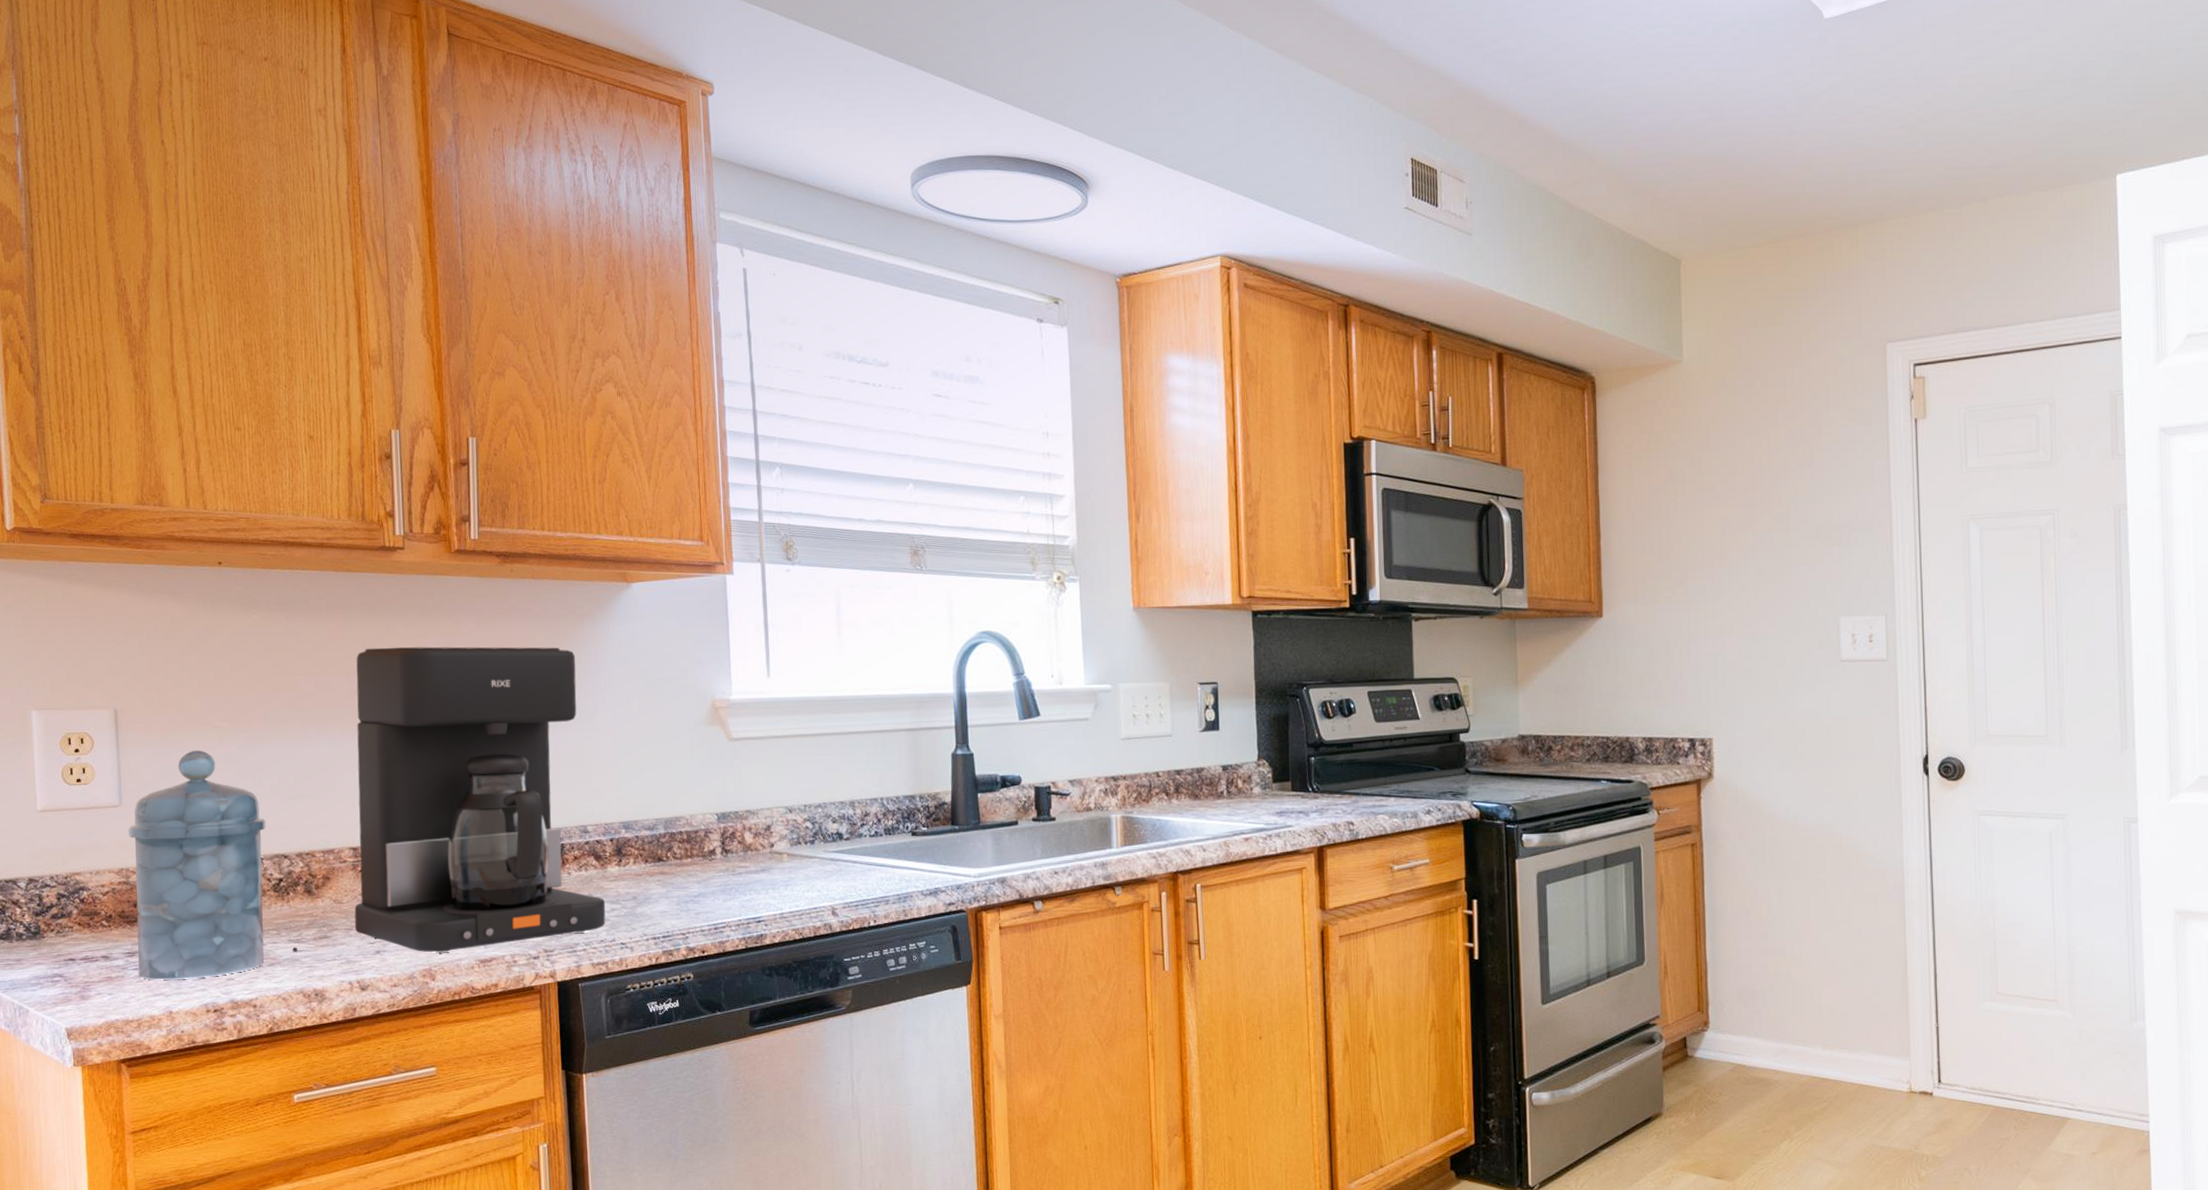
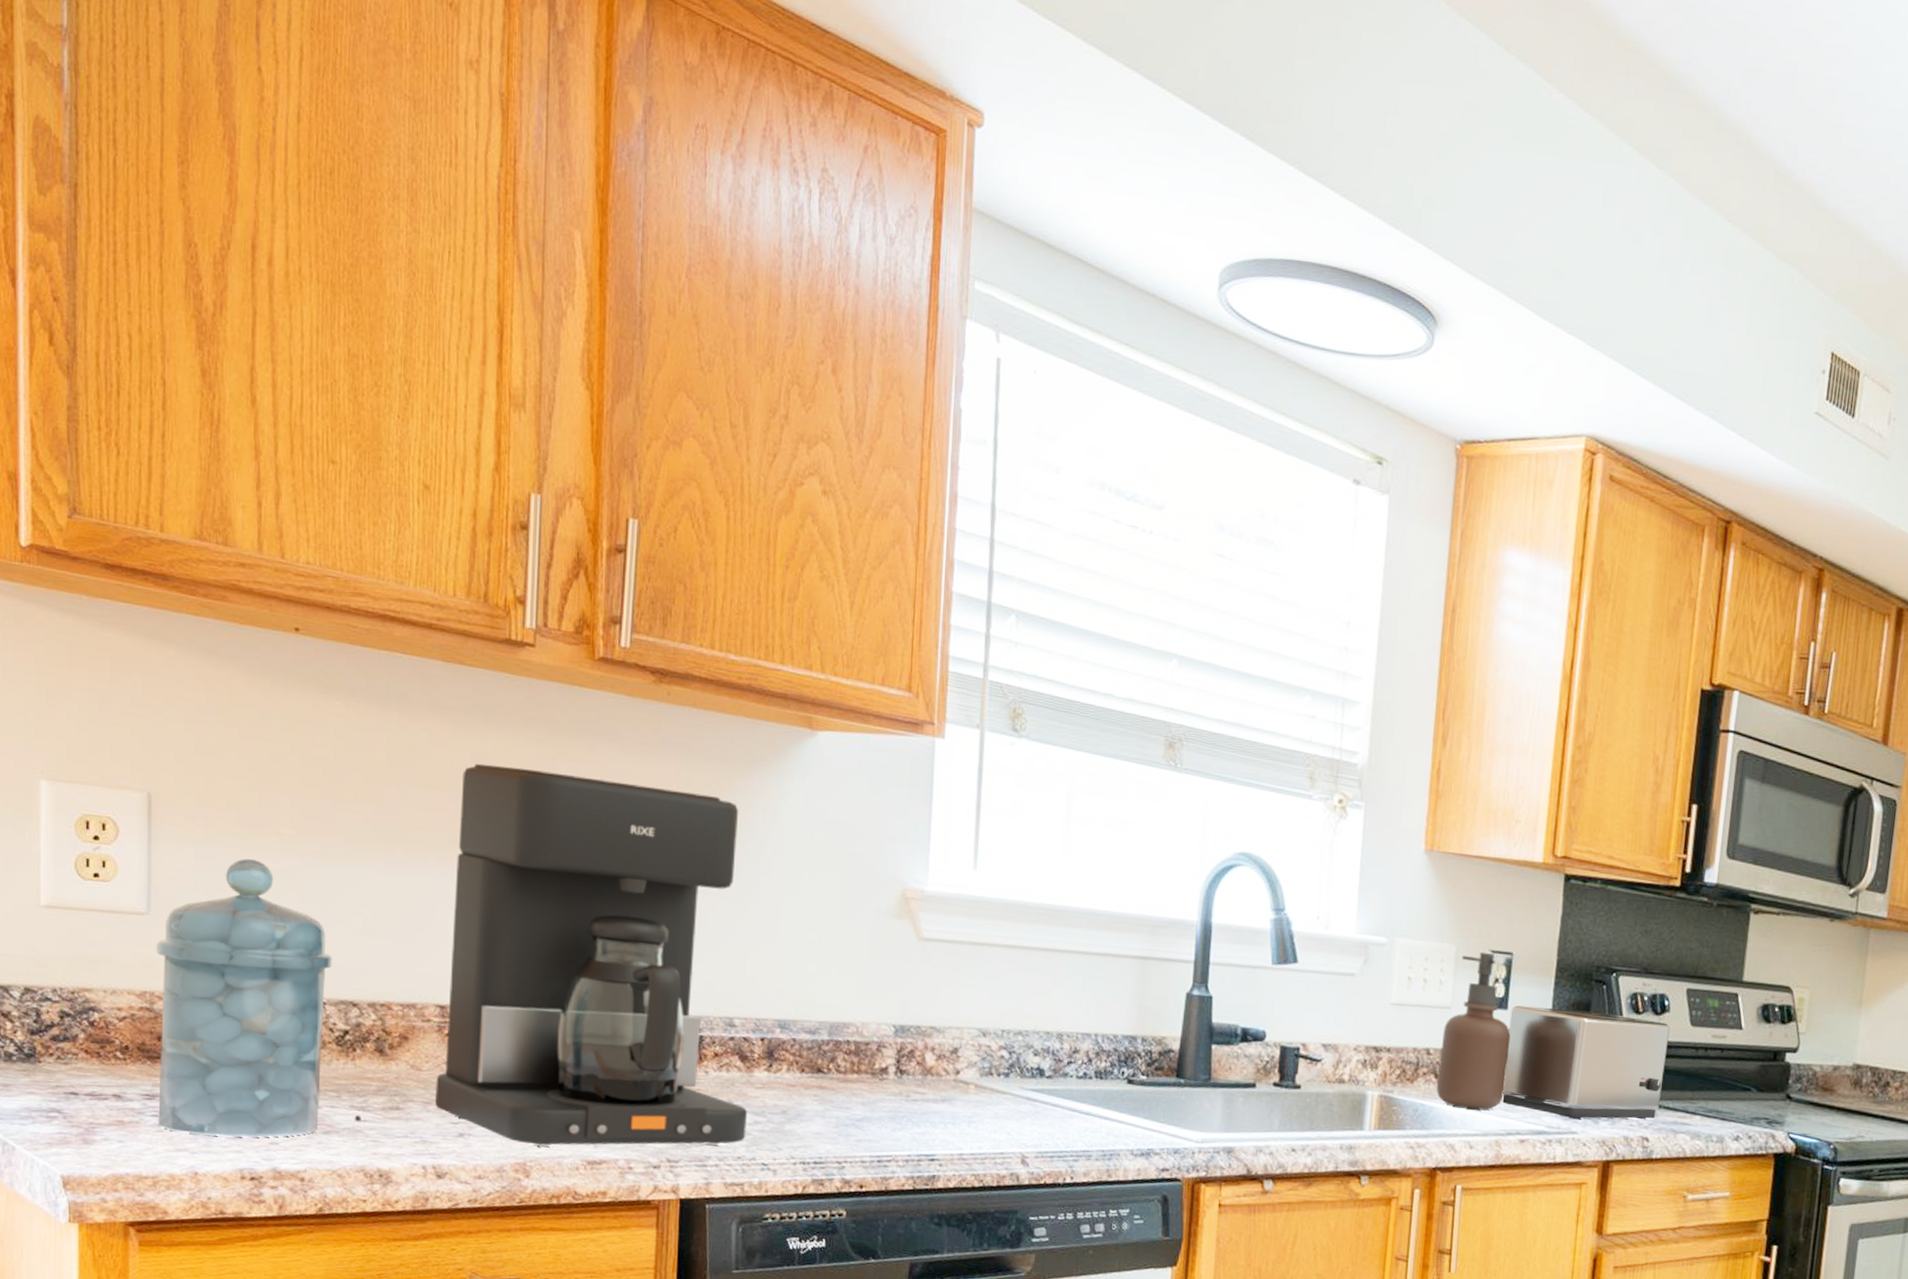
soap dispenser: none [1168,685,1226,818] -> present [1436,952,1511,1110]
toaster: none [1222,721,1359,815] -> present [1502,1005,1670,1120]

